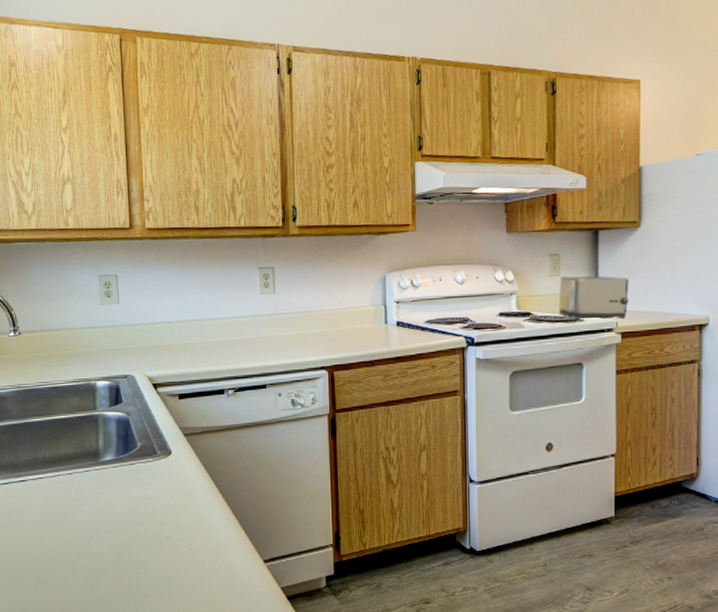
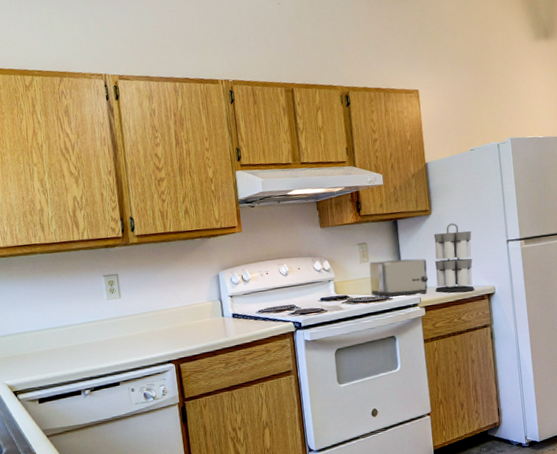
spice rack: none [636,239,688,320] -> present [434,223,474,293]

